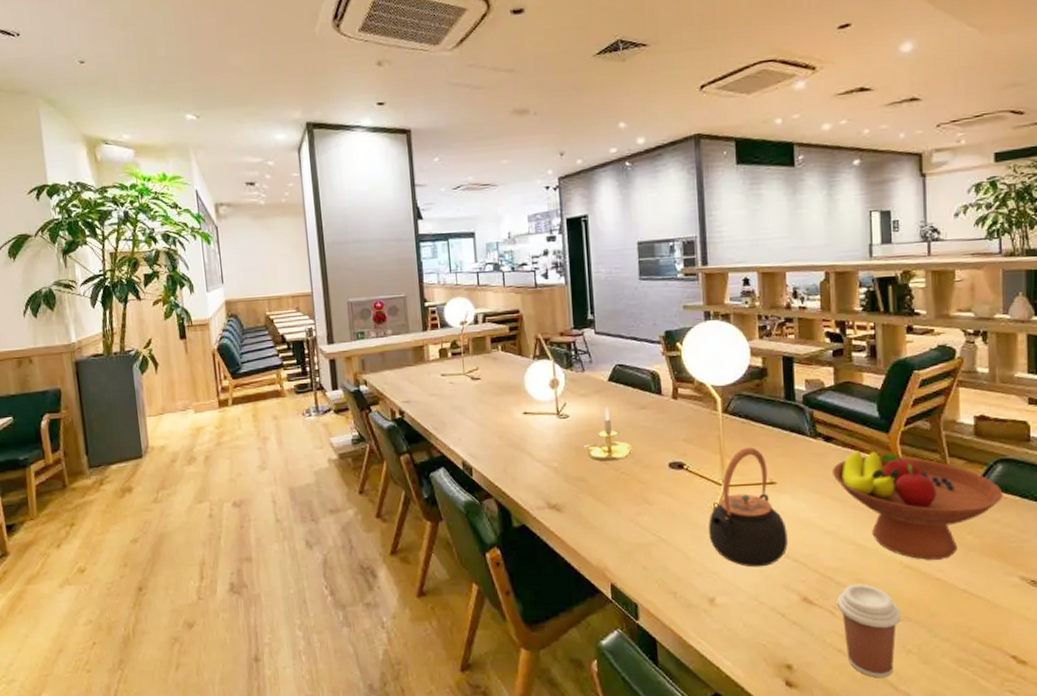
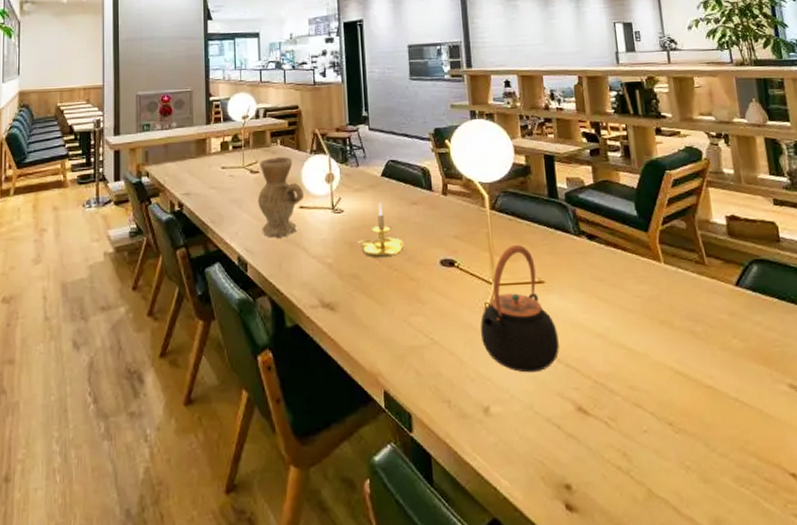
vase: none [479,363,528,443] -> present [257,157,305,238]
fruit bowl: present [833,451,1003,560] -> none [598,250,762,366]
coffee cup: present [836,584,901,678] -> none [611,391,677,500]

